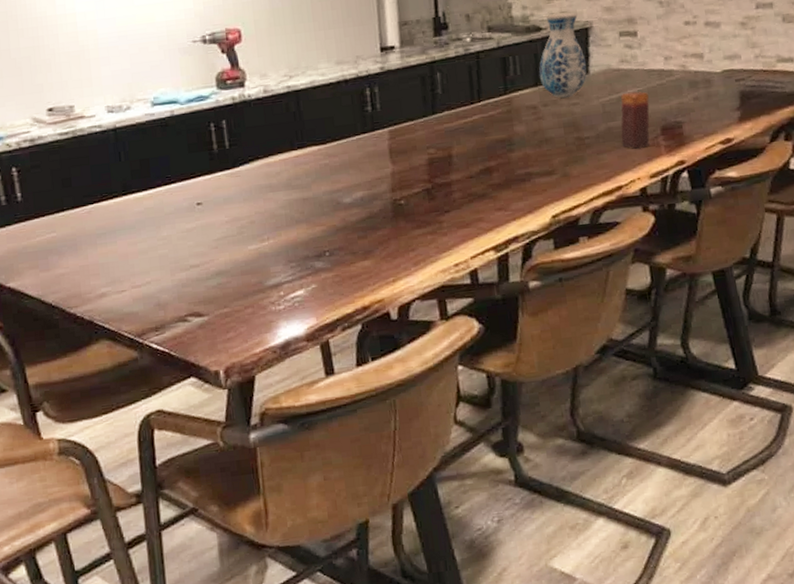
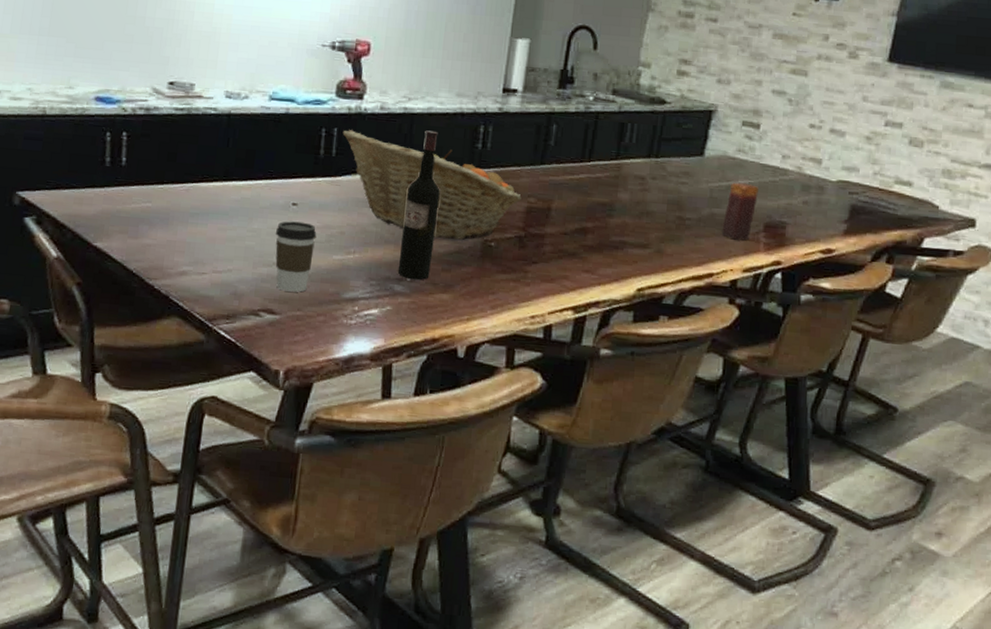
coffee cup: none [186,219,229,292] -> present [275,221,317,292]
fruit basket: none [231,118,421,207] -> present [342,130,521,240]
wine bottle: none [308,103,347,254] -> present [397,130,440,281]
vase: present [539,12,587,98] -> none [653,89,705,175]

